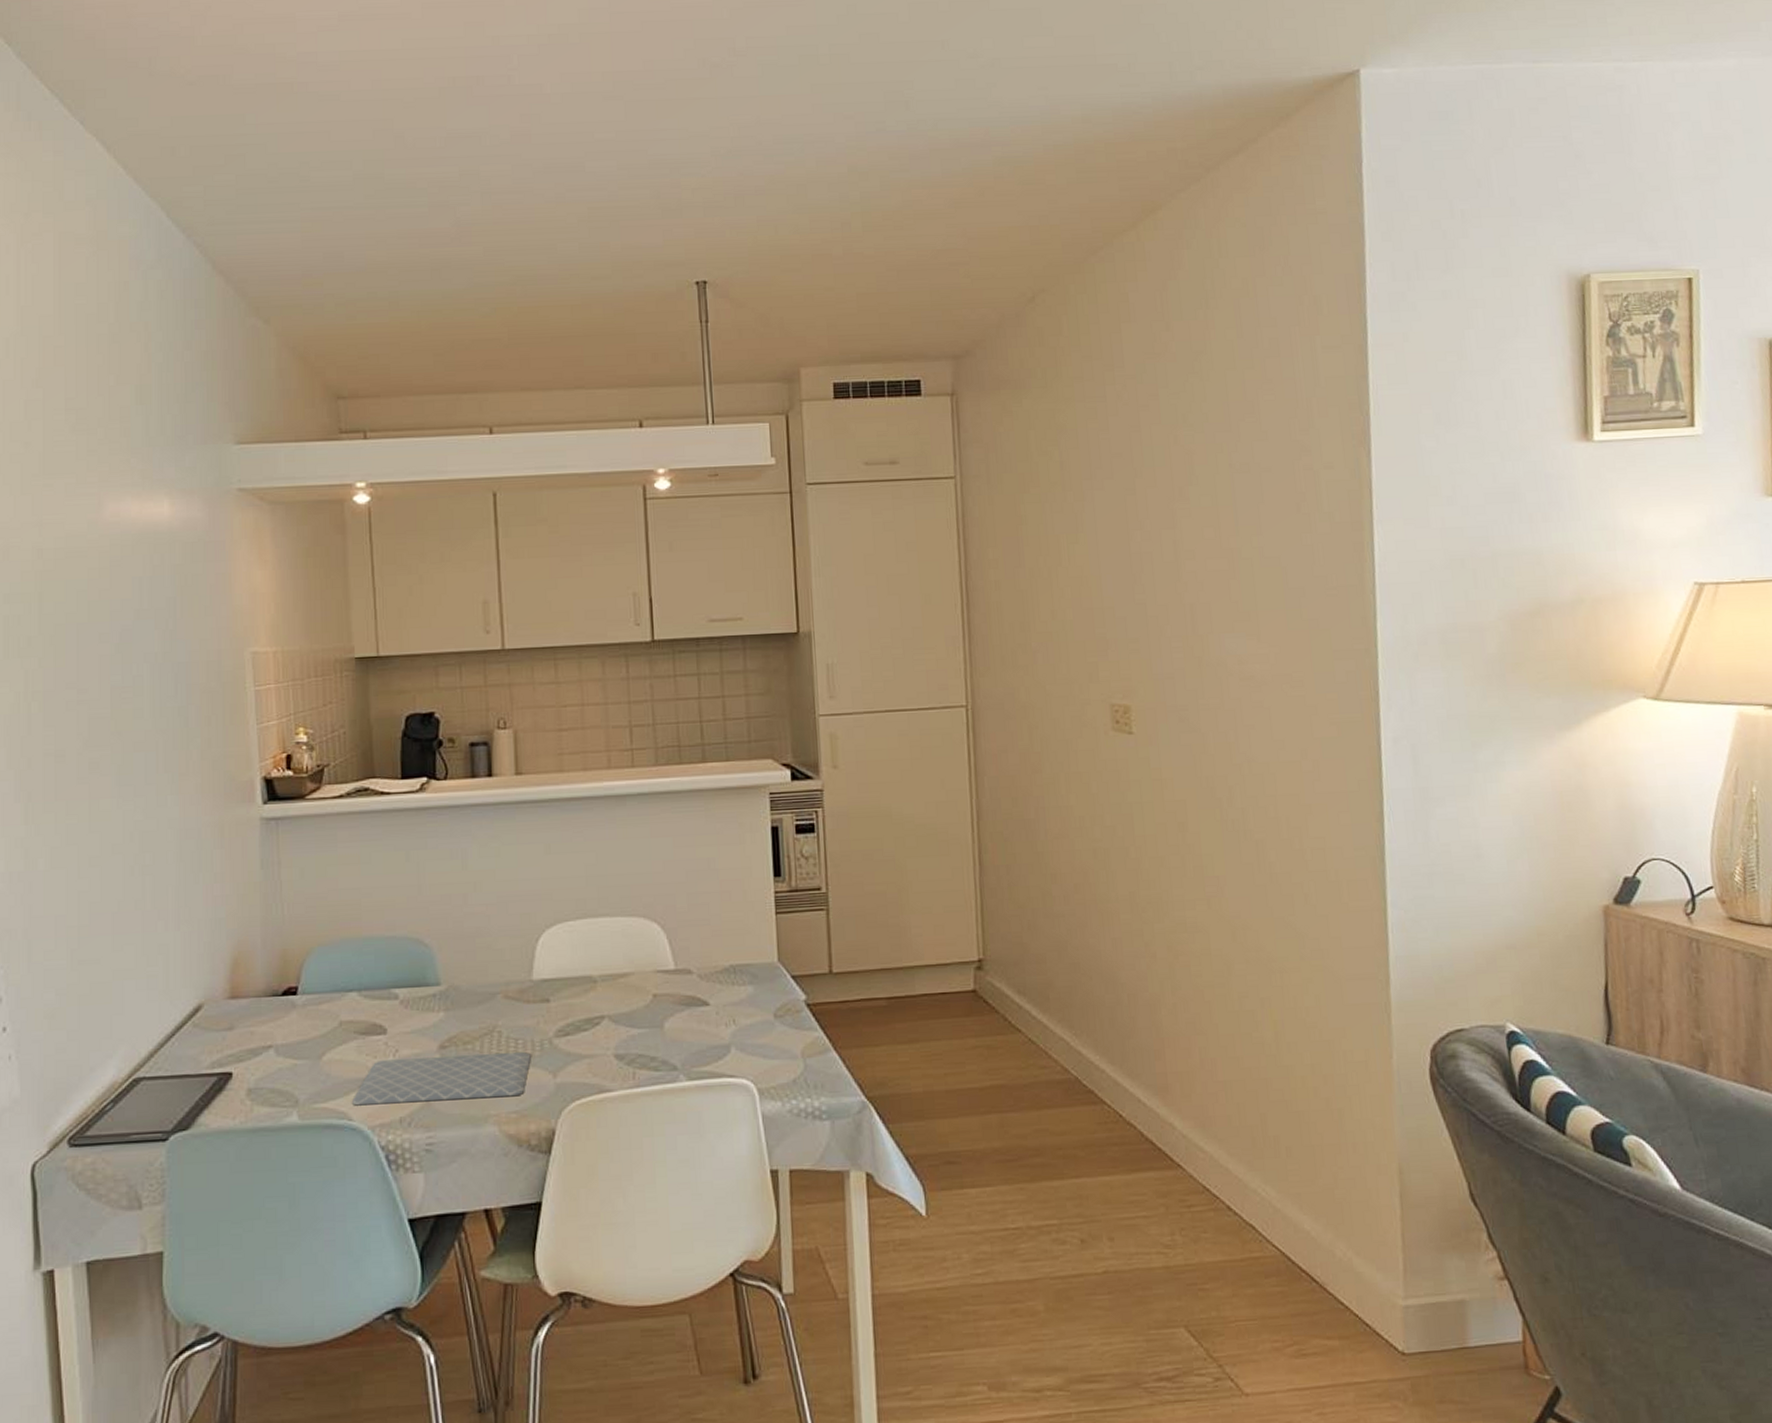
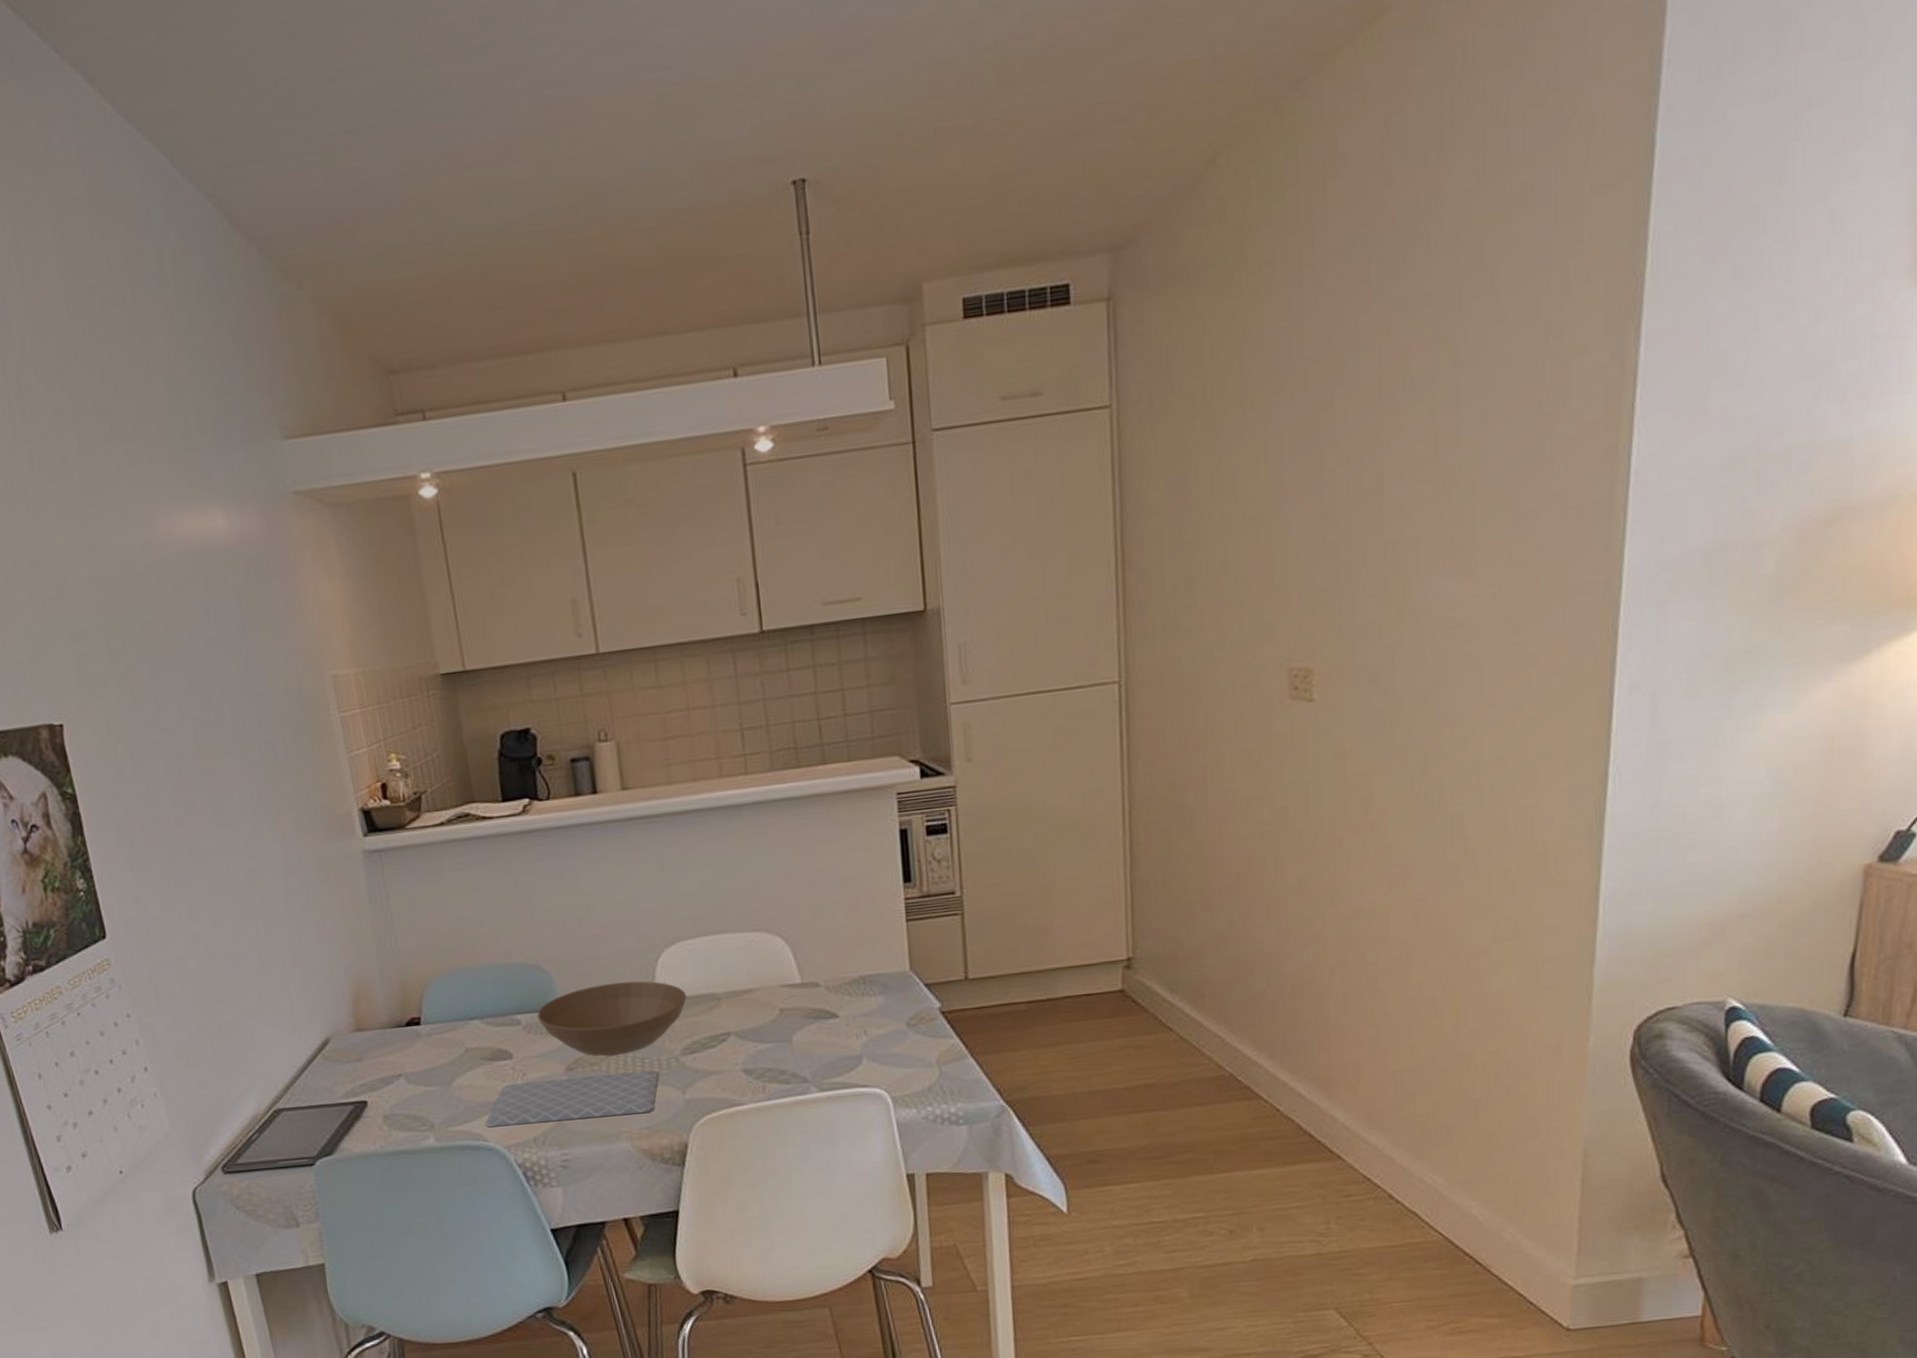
bowl: none [415,960,565,1035] -> present [537,981,687,1056]

